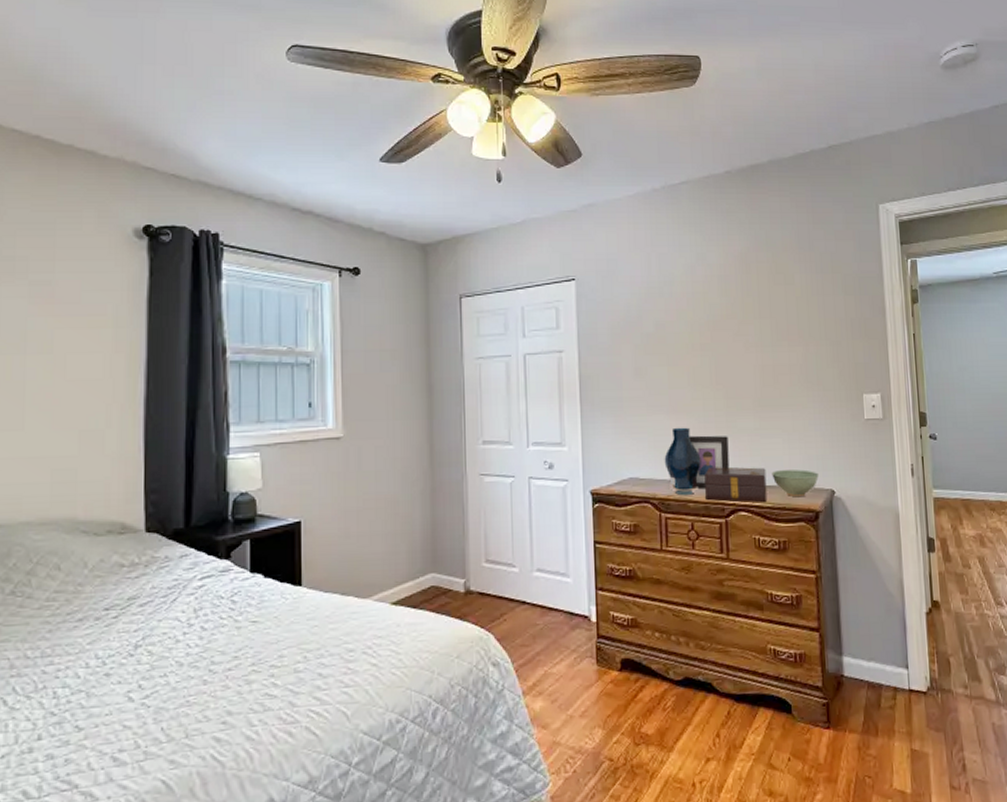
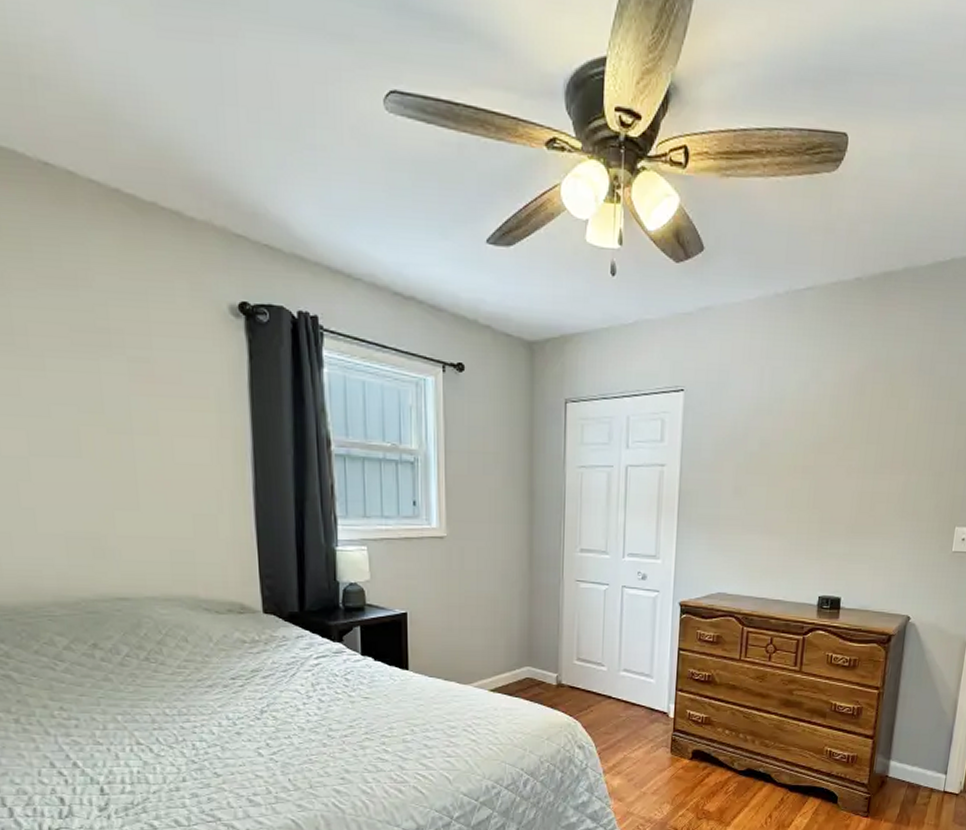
vase: present [664,427,701,496] -> none [752,548,788,613]
picture frame: present [689,435,730,490] -> none [779,556,817,608]
jewelry box: present [704,466,767,503] -> none [787,588,848,624]
bowl: present [771,469,819,498] -> none [853,595,898,621]

